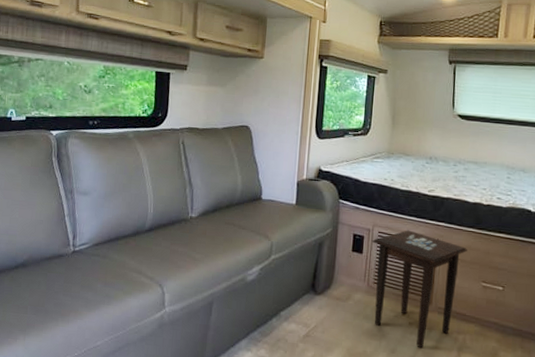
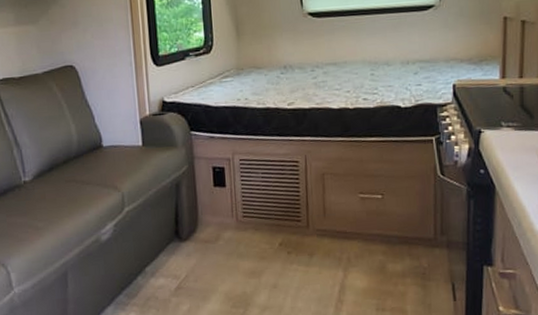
side table: present [372,230,467,348] -> none [234,151,339,277]

